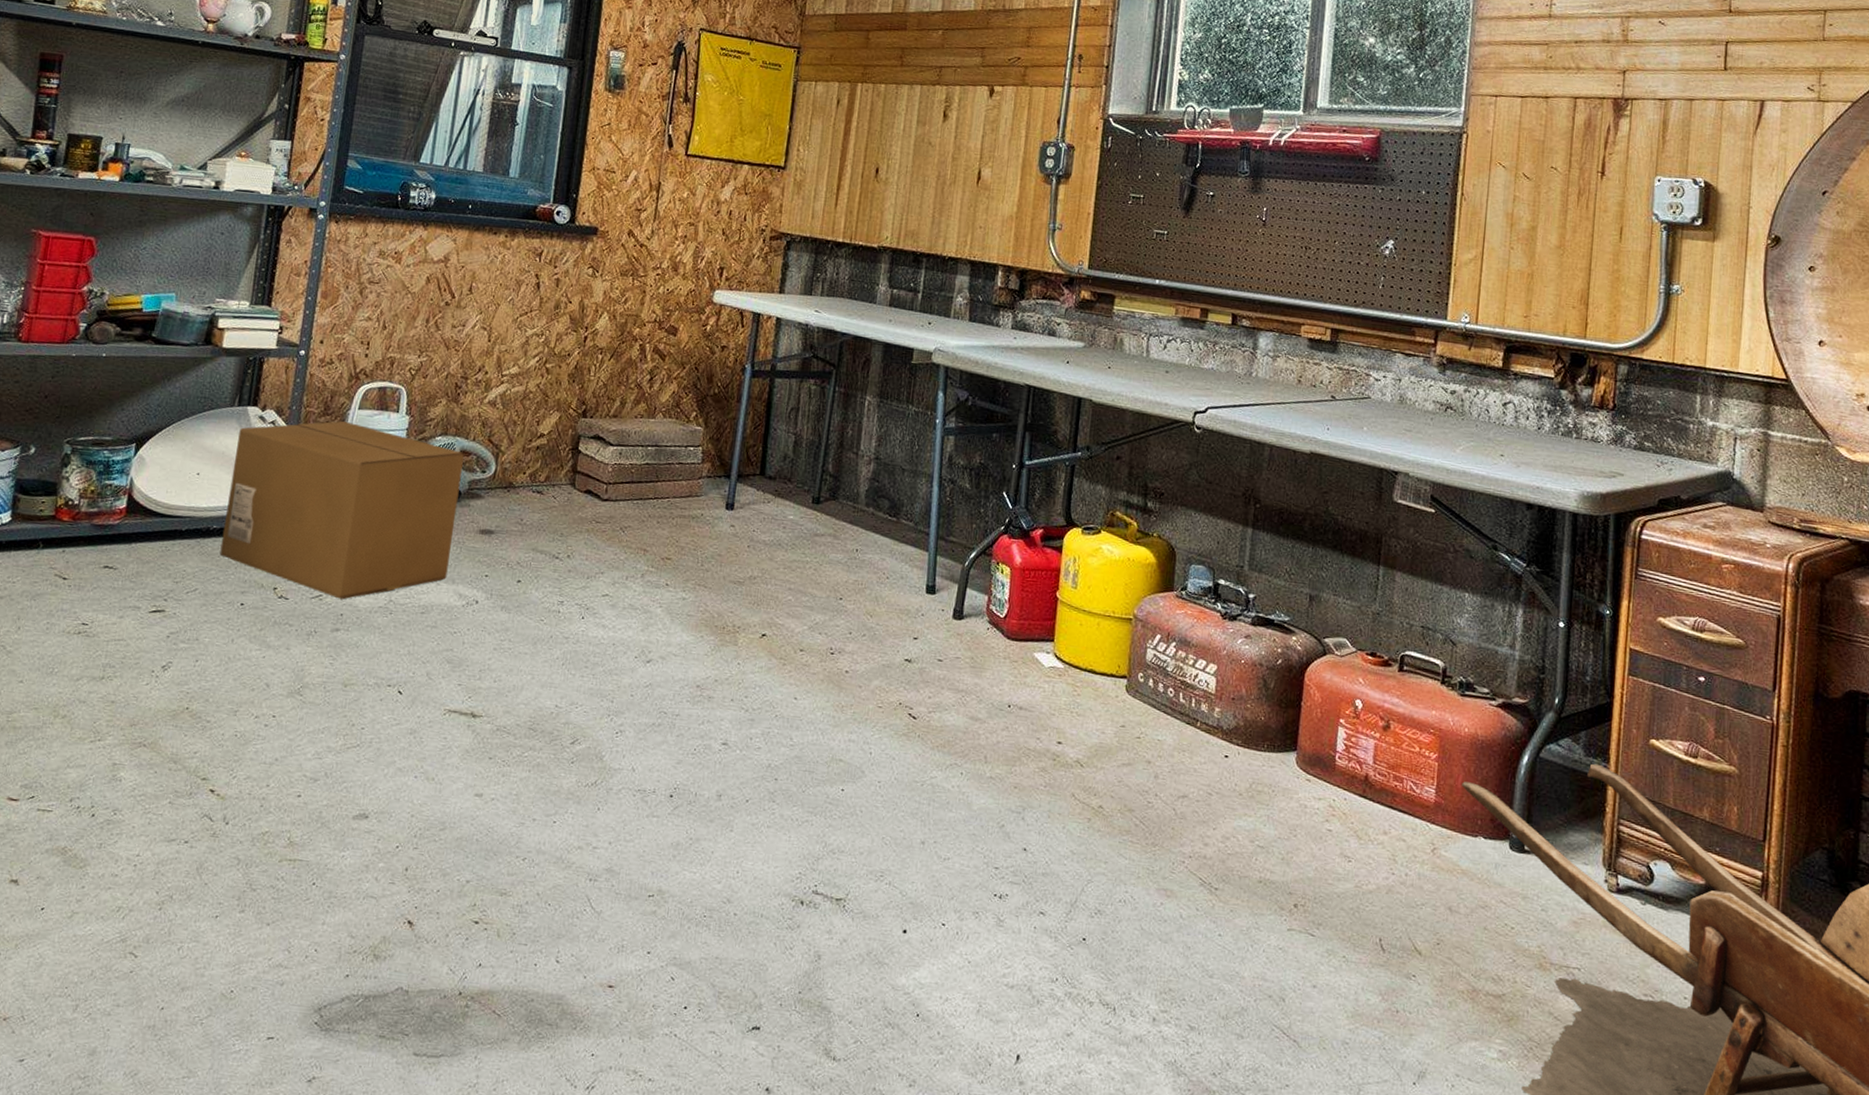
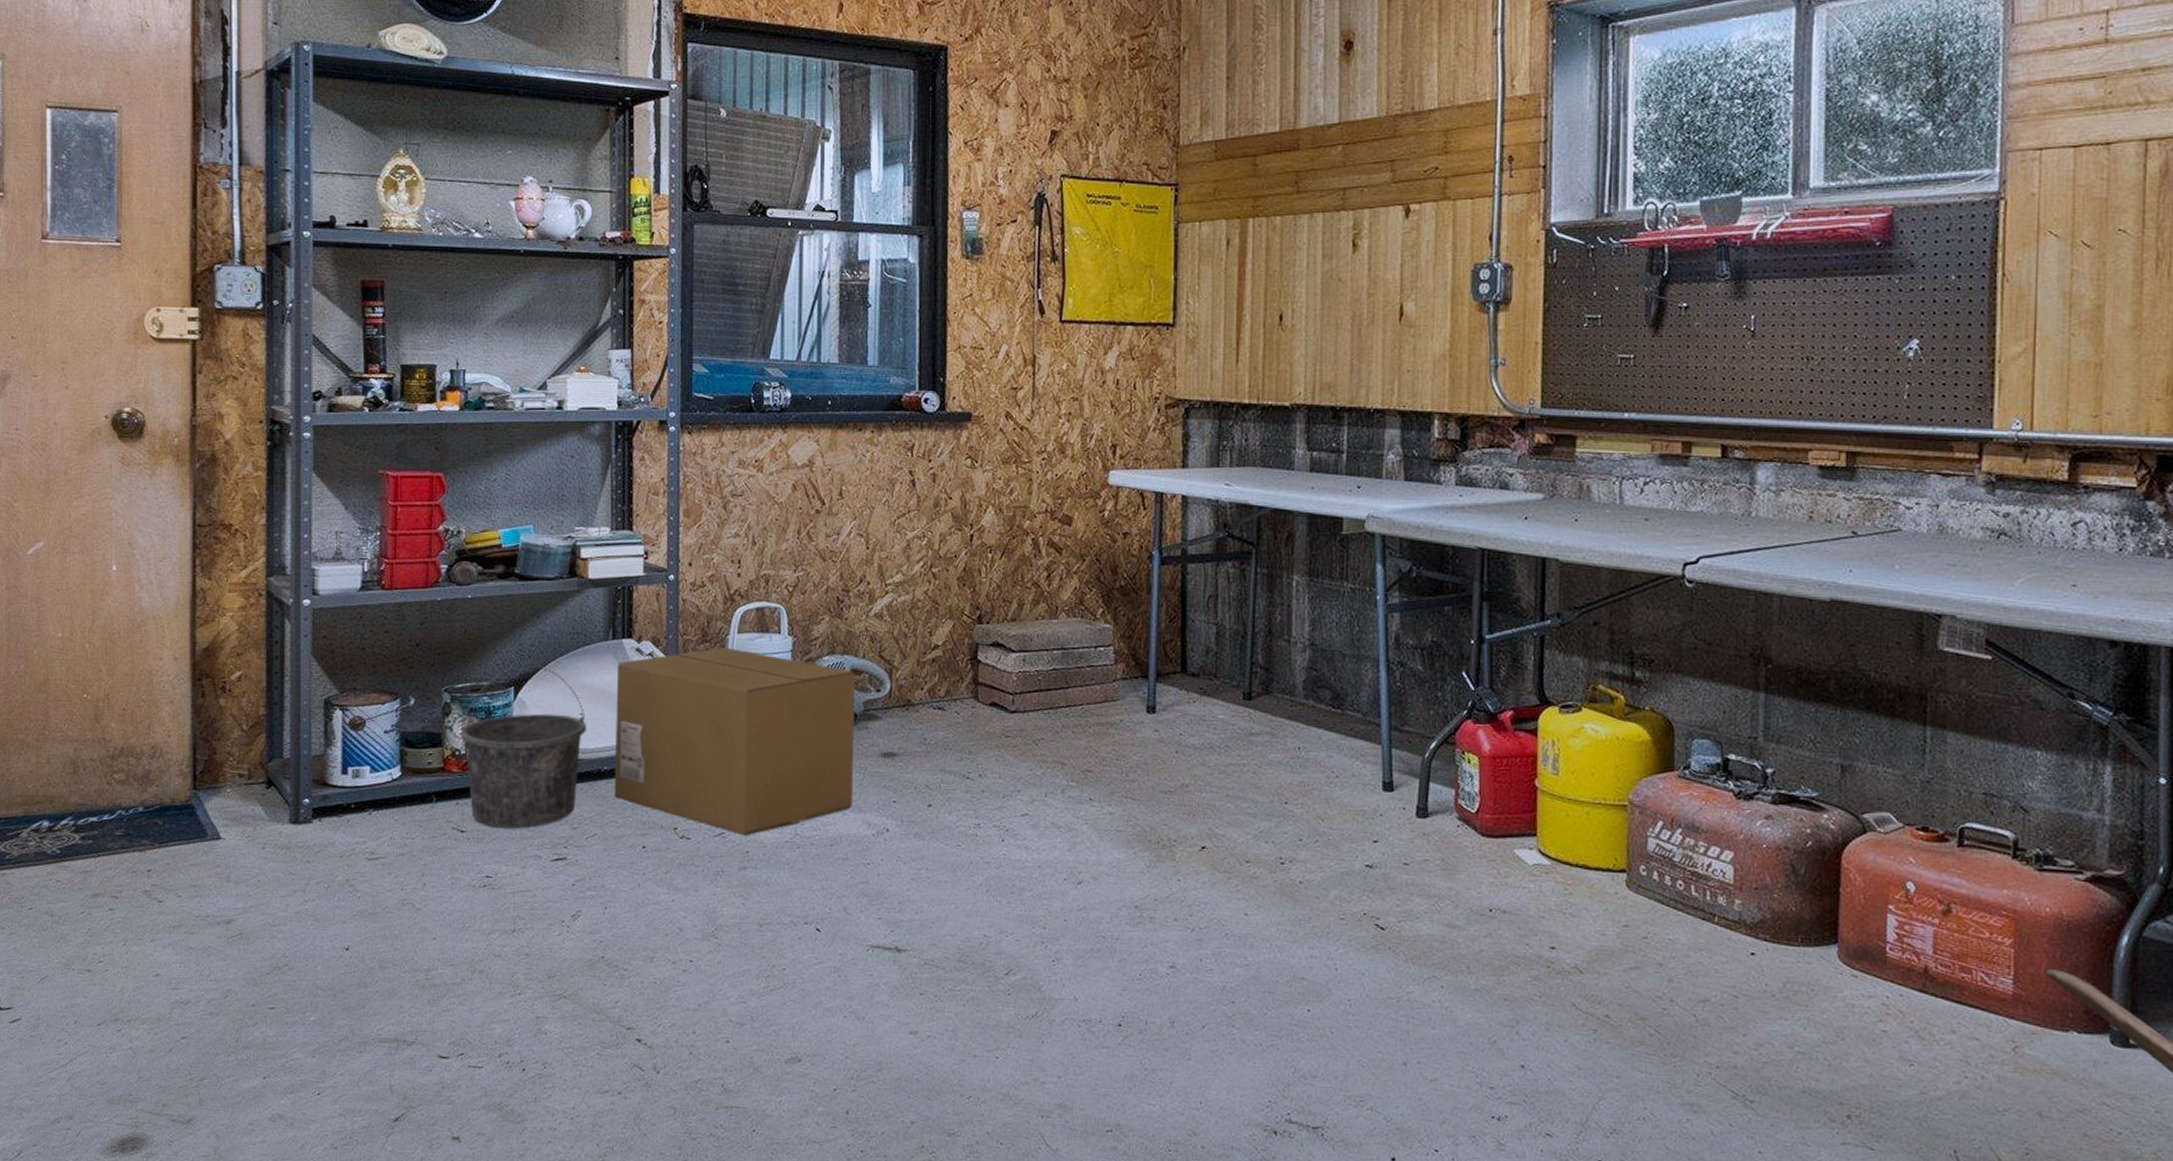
bucket: none [76,421,202,579] -> present [460,662,586,828]

